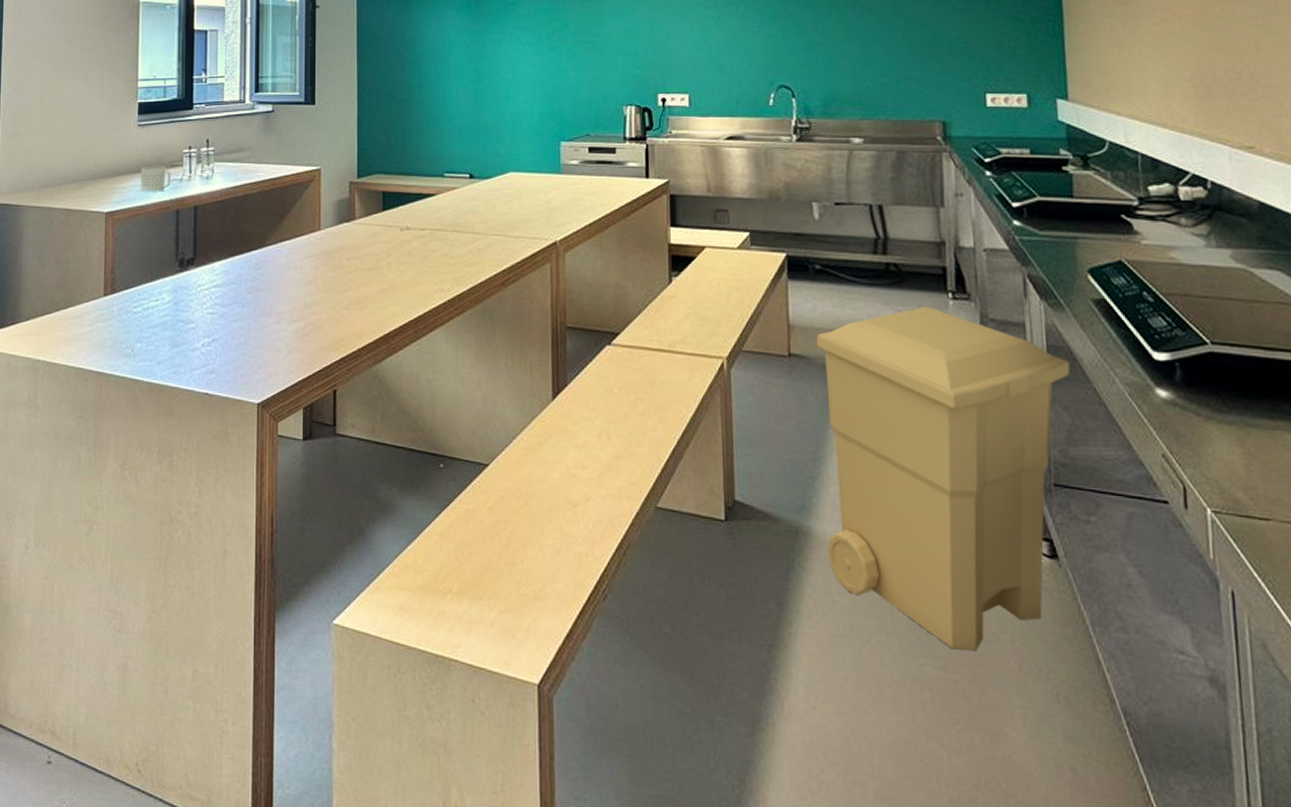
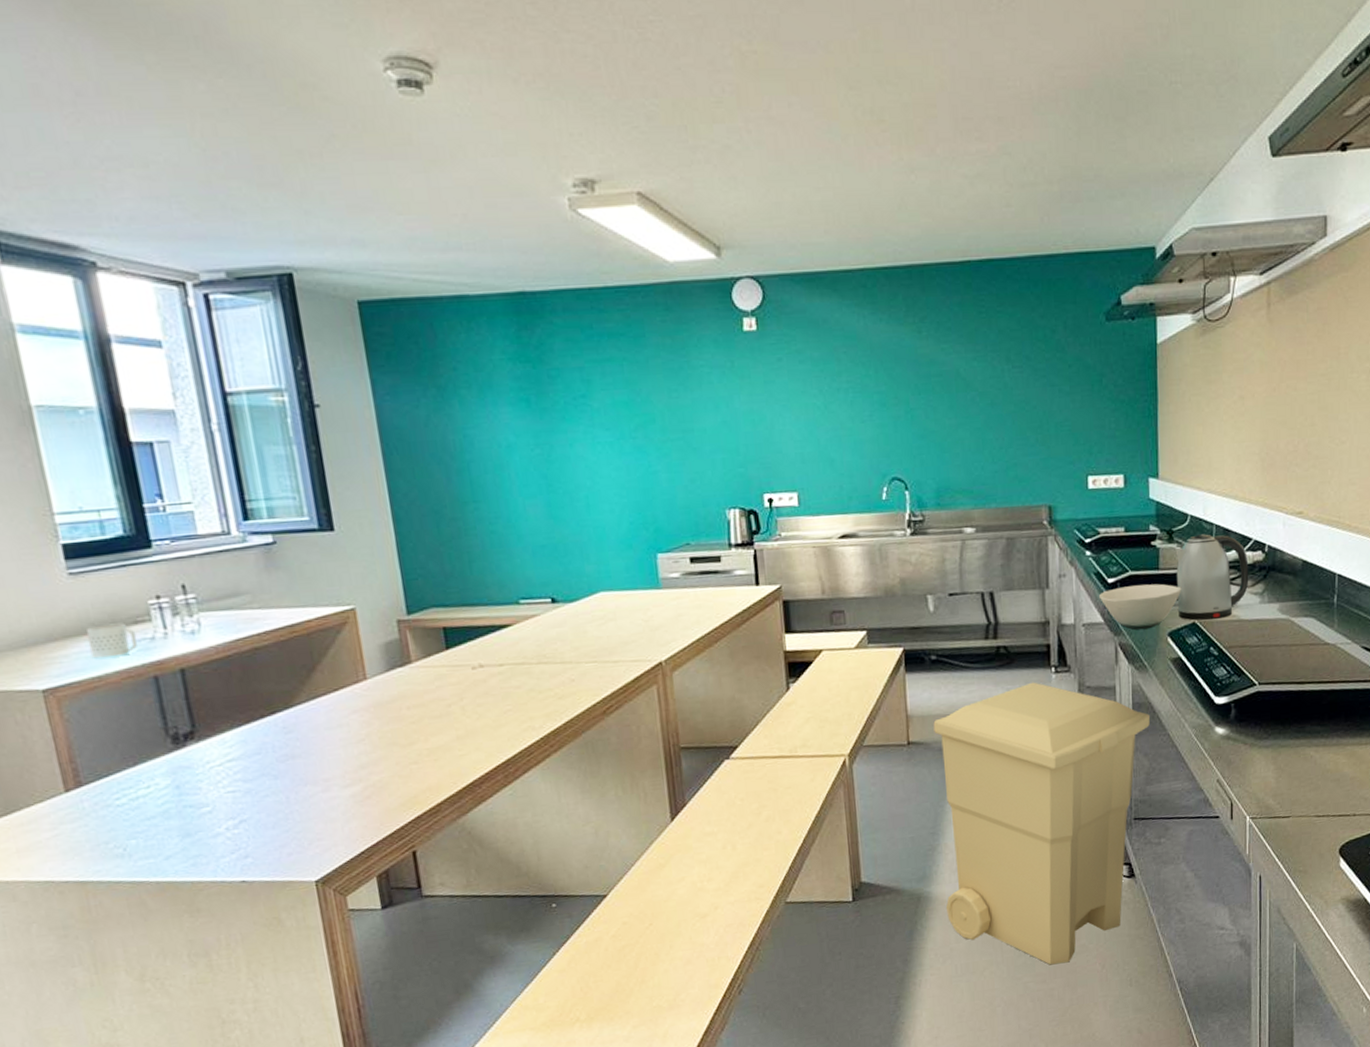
bowl: none [1003,213,1103,263] -> present [1099,583,1182,631]
kettle: none [1092,163,1189,261] -> present [1175,534,1249,621]

